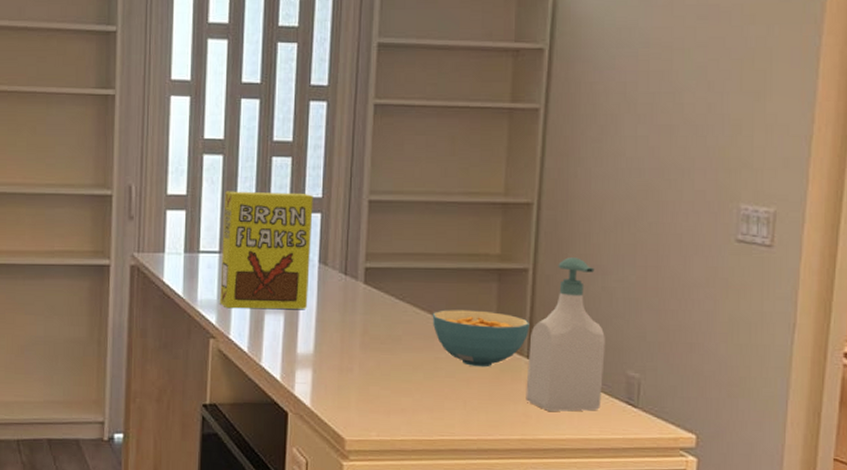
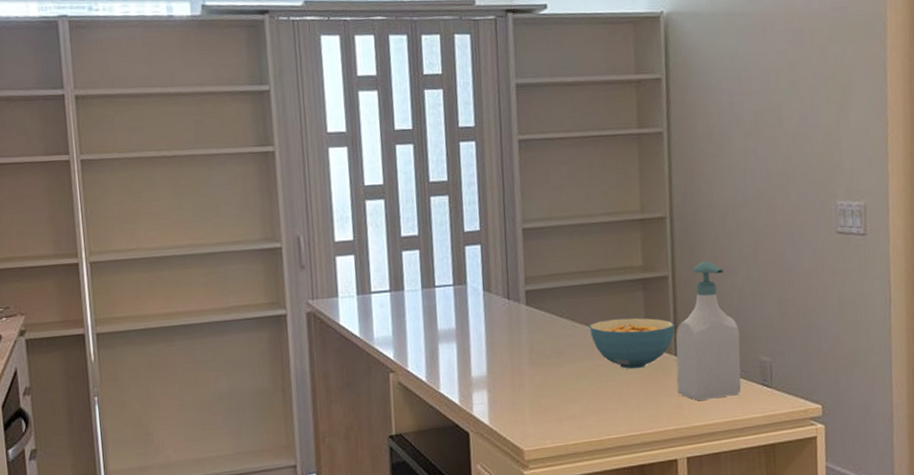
cereal box: present [220,191,313,309] -> none [390,228,477,343]

